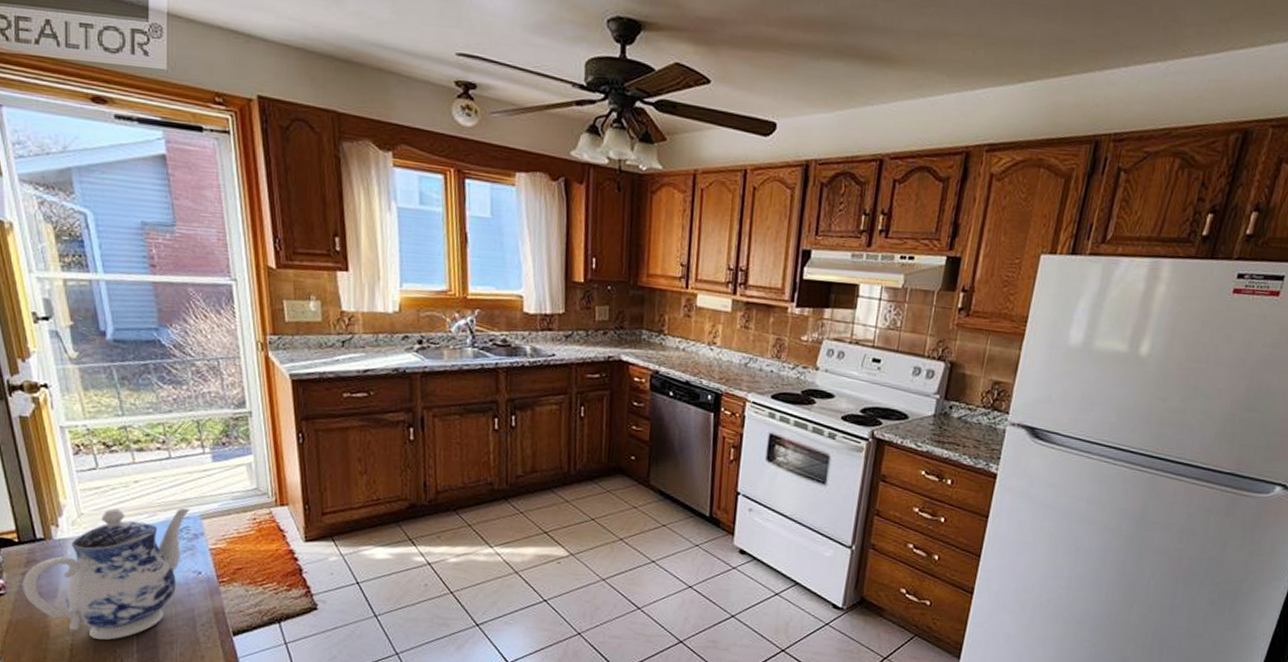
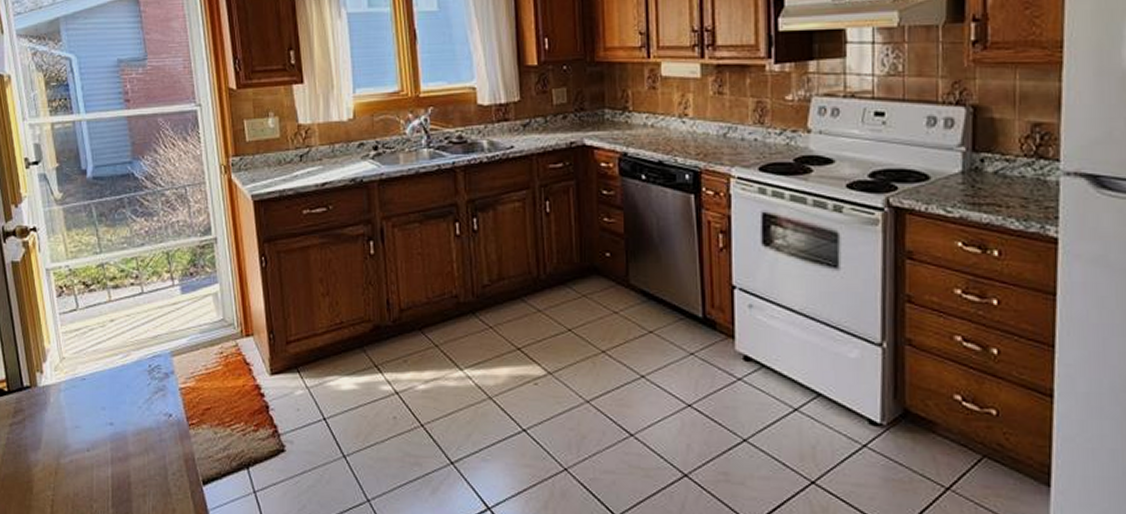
teapot: present [23,508,191,640] -> none [10,346,162,494]

